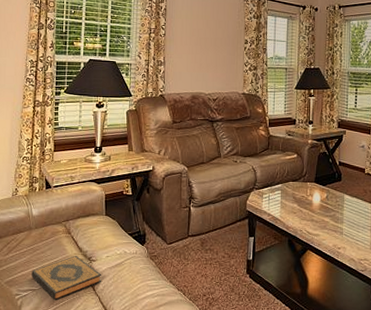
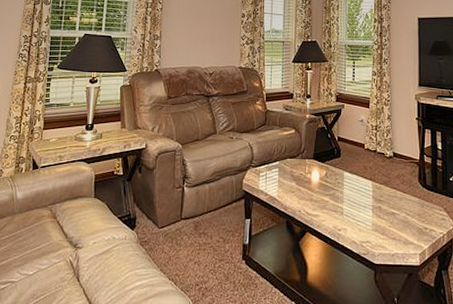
hardback book: present [31,256,102,301] -> none [11,243,88,294]

